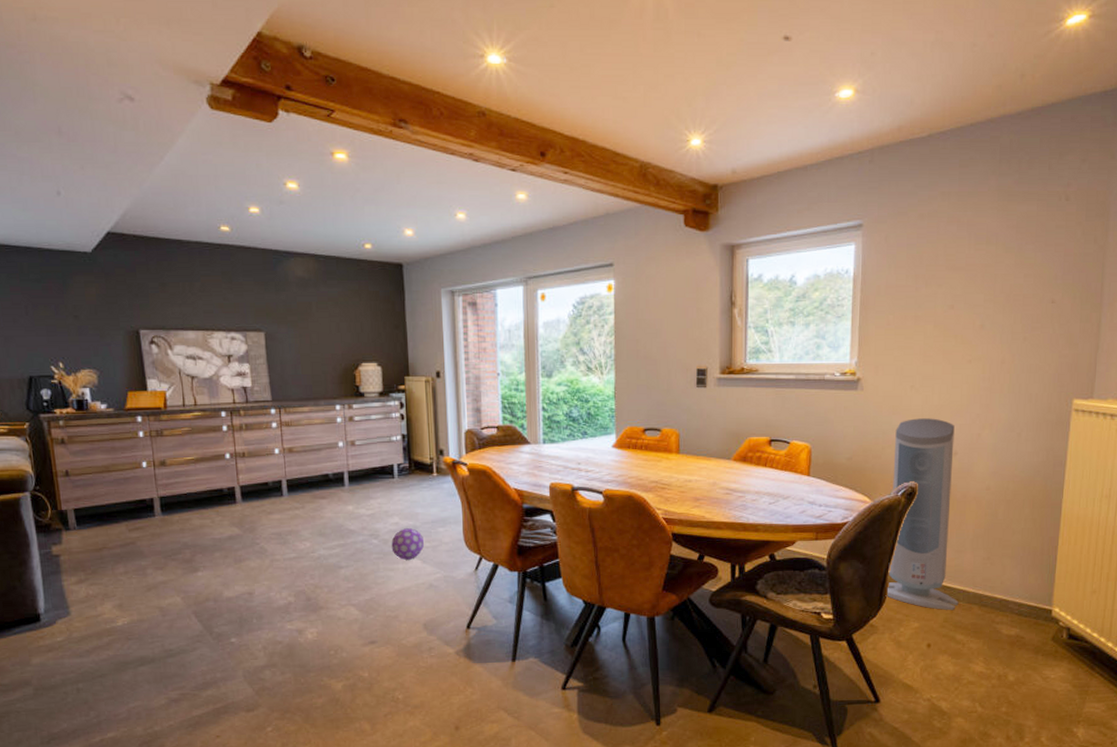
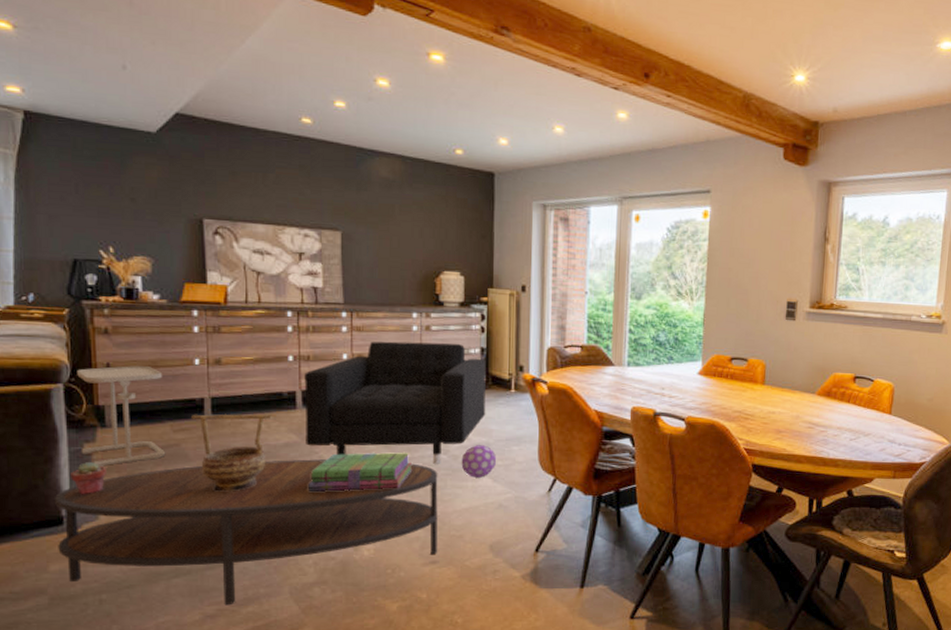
coffee table: none [31,549,375,690] -> present [55,459,438,606]
side table: none [40,472,124,567] -> present [77,366,166,467]
potted succulent: none [42,563,74,594] -> present [69,462,106,495]
decorative bowl: none [142,509,215,586] -> present [190,414,272,493]
armchair: none [241,431,411,549] -> present [304,341,486,464]
stack of books: none [253,539,346,581] -> present [308,452,412,493]

